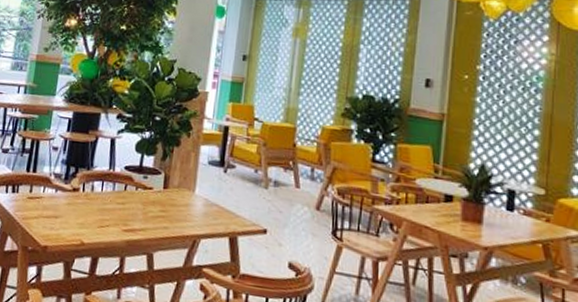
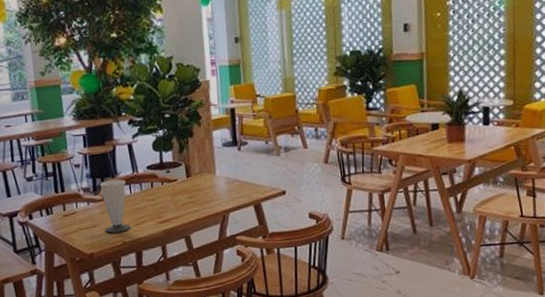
cup: none [65,171,100,231] -> present [99,179,131,233]

